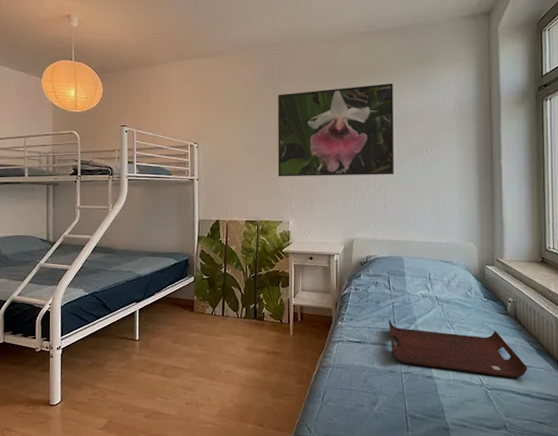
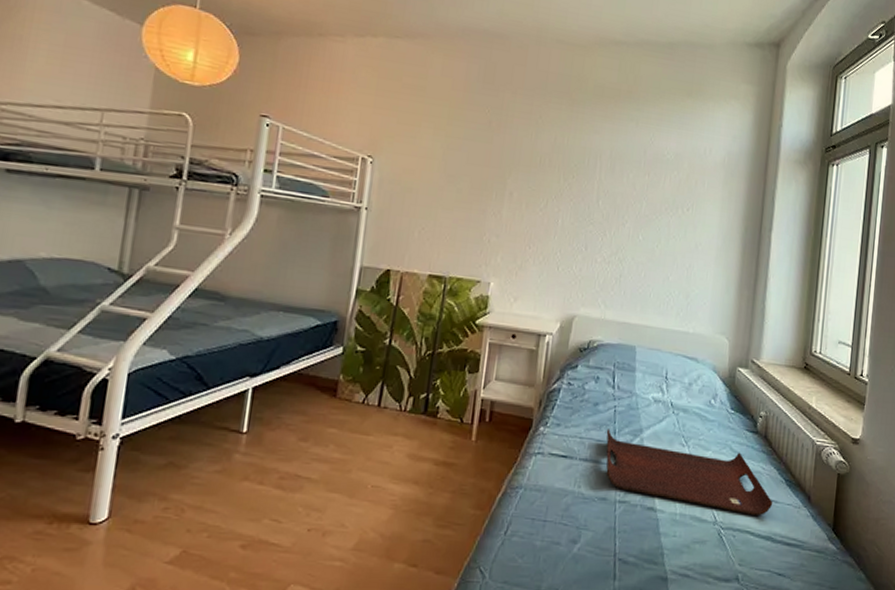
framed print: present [278,83,394,177] -> none [482,105,651,235]

